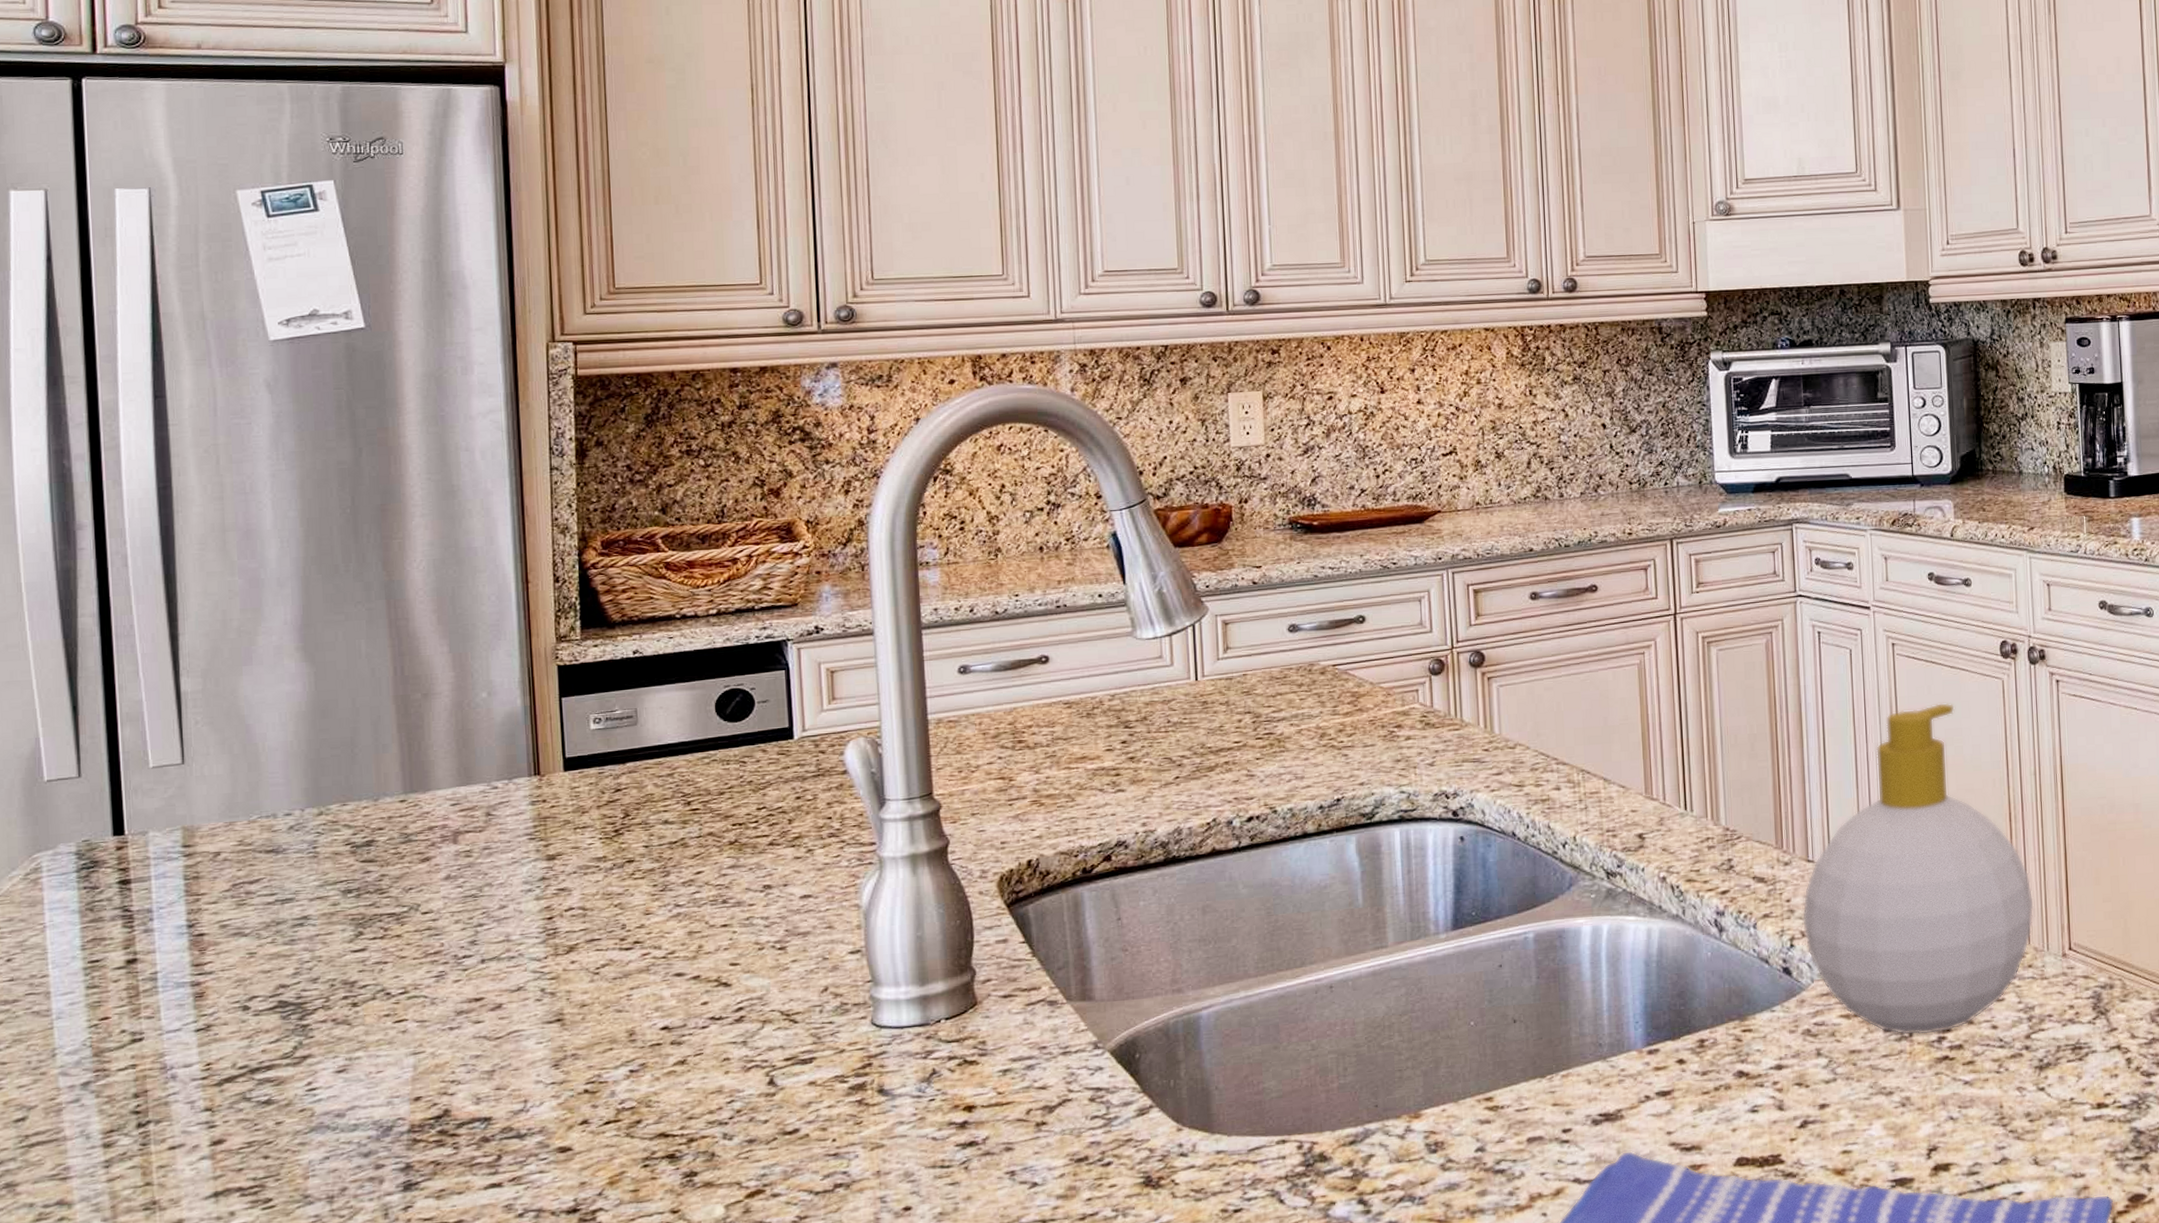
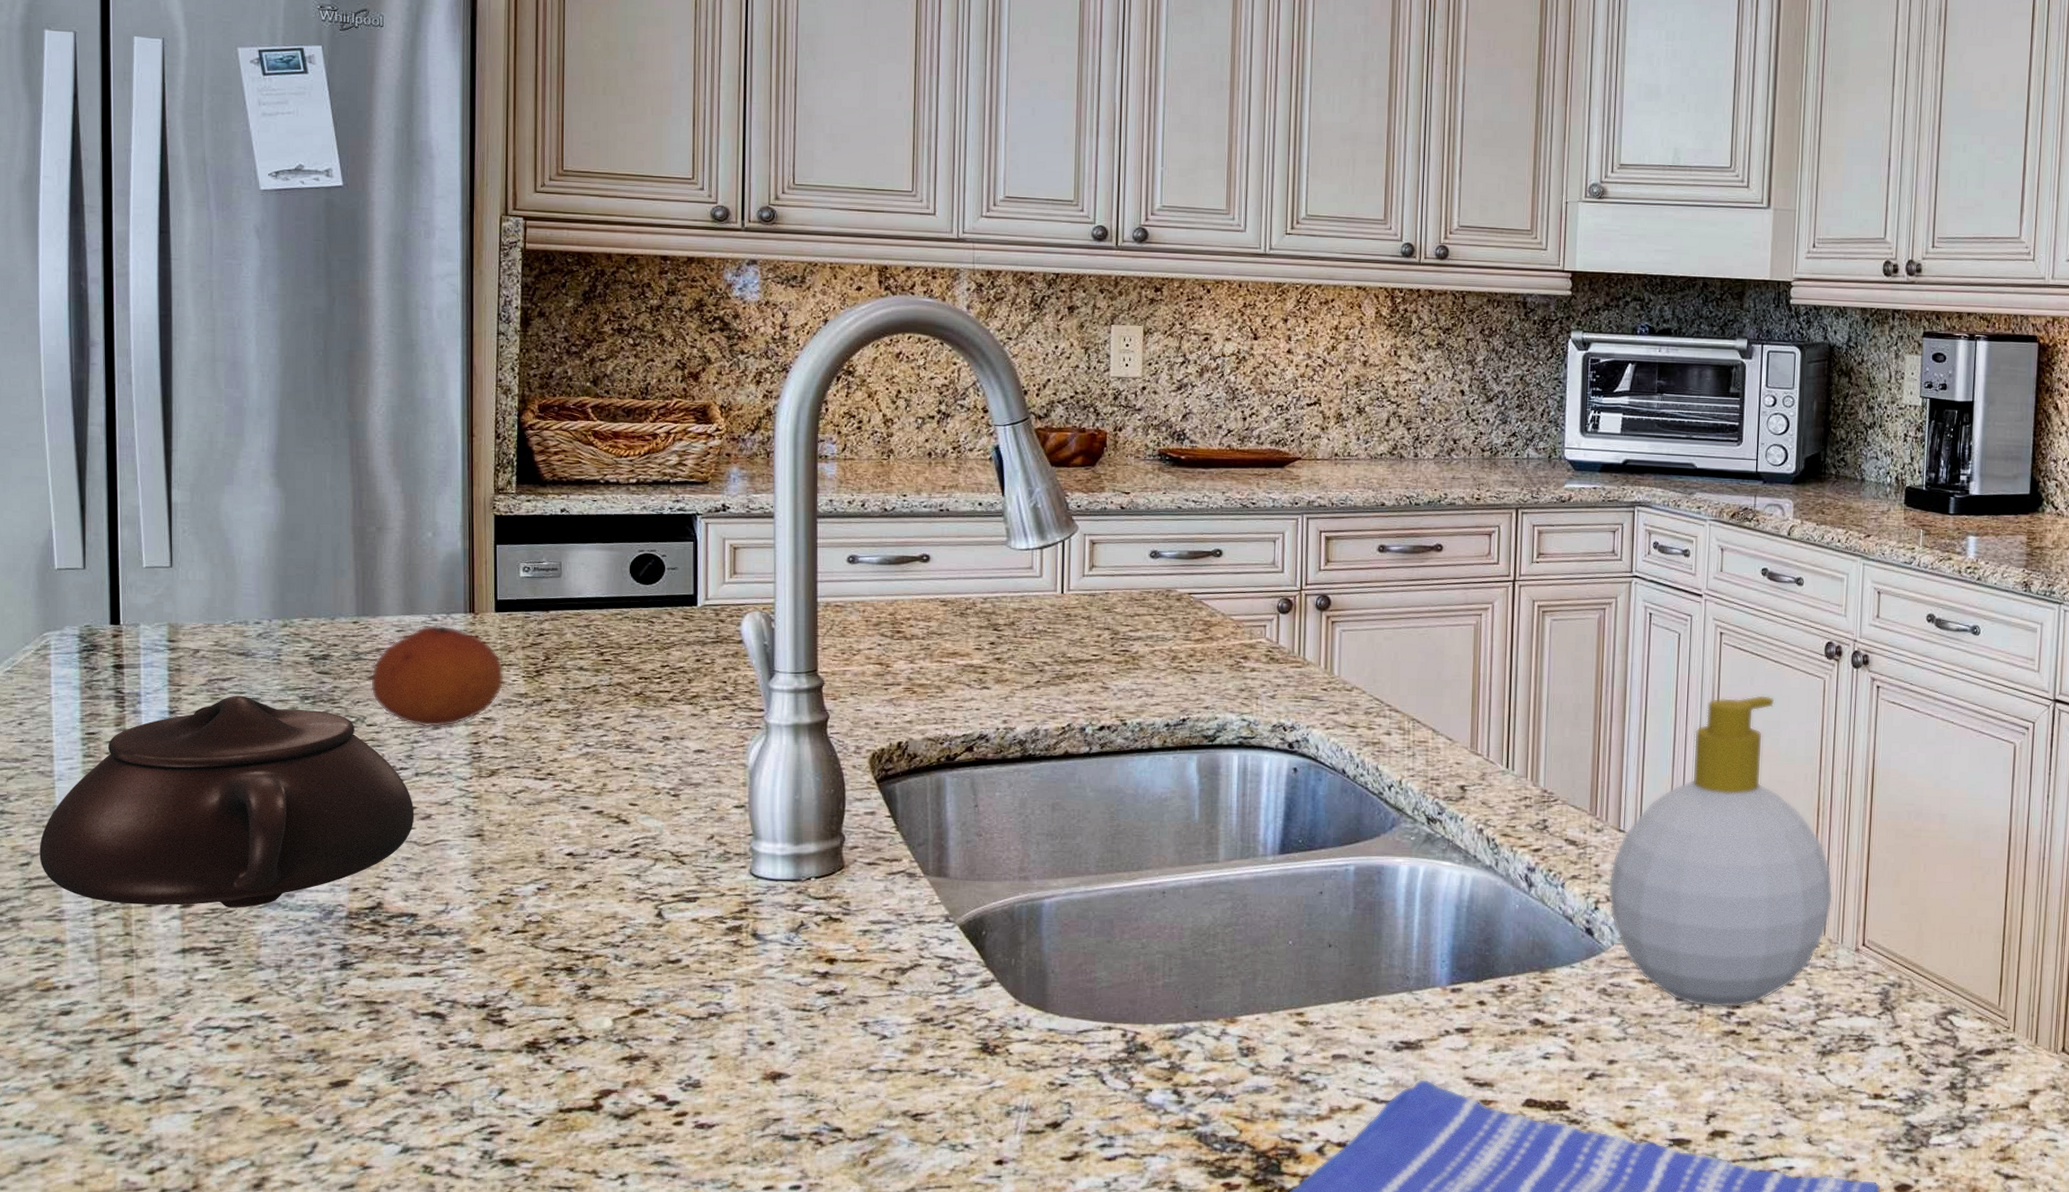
teapot: none [37,897,483,1151] -> present [39,695,415,908]
fruit: none [424,793,578,908] -> present [371,625,504,728]

